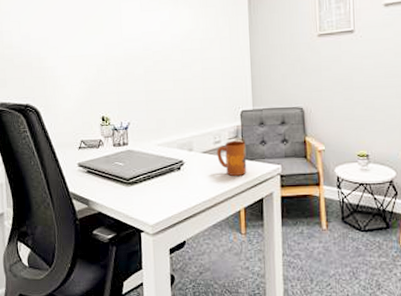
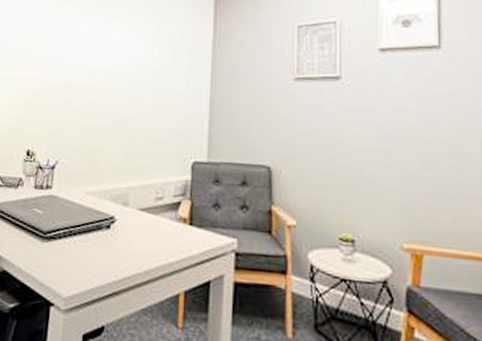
mug: present [217,140,247,176] -> none [157,198,195,247]

